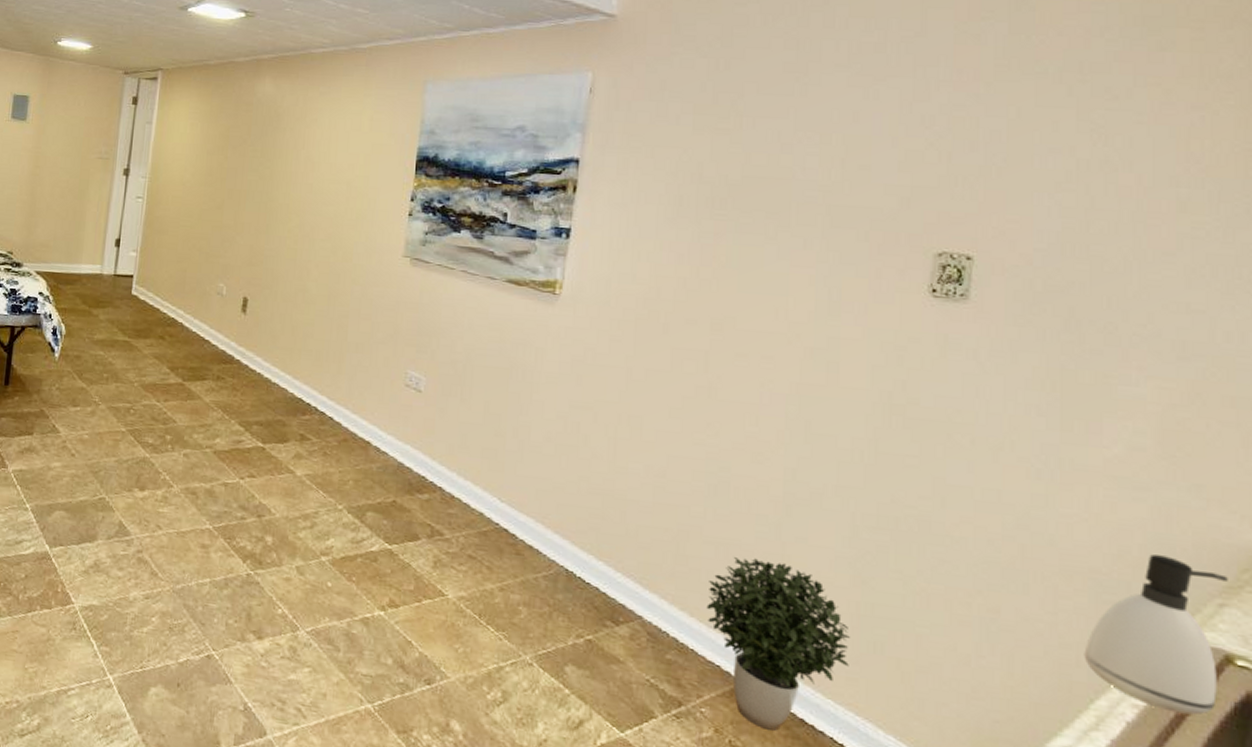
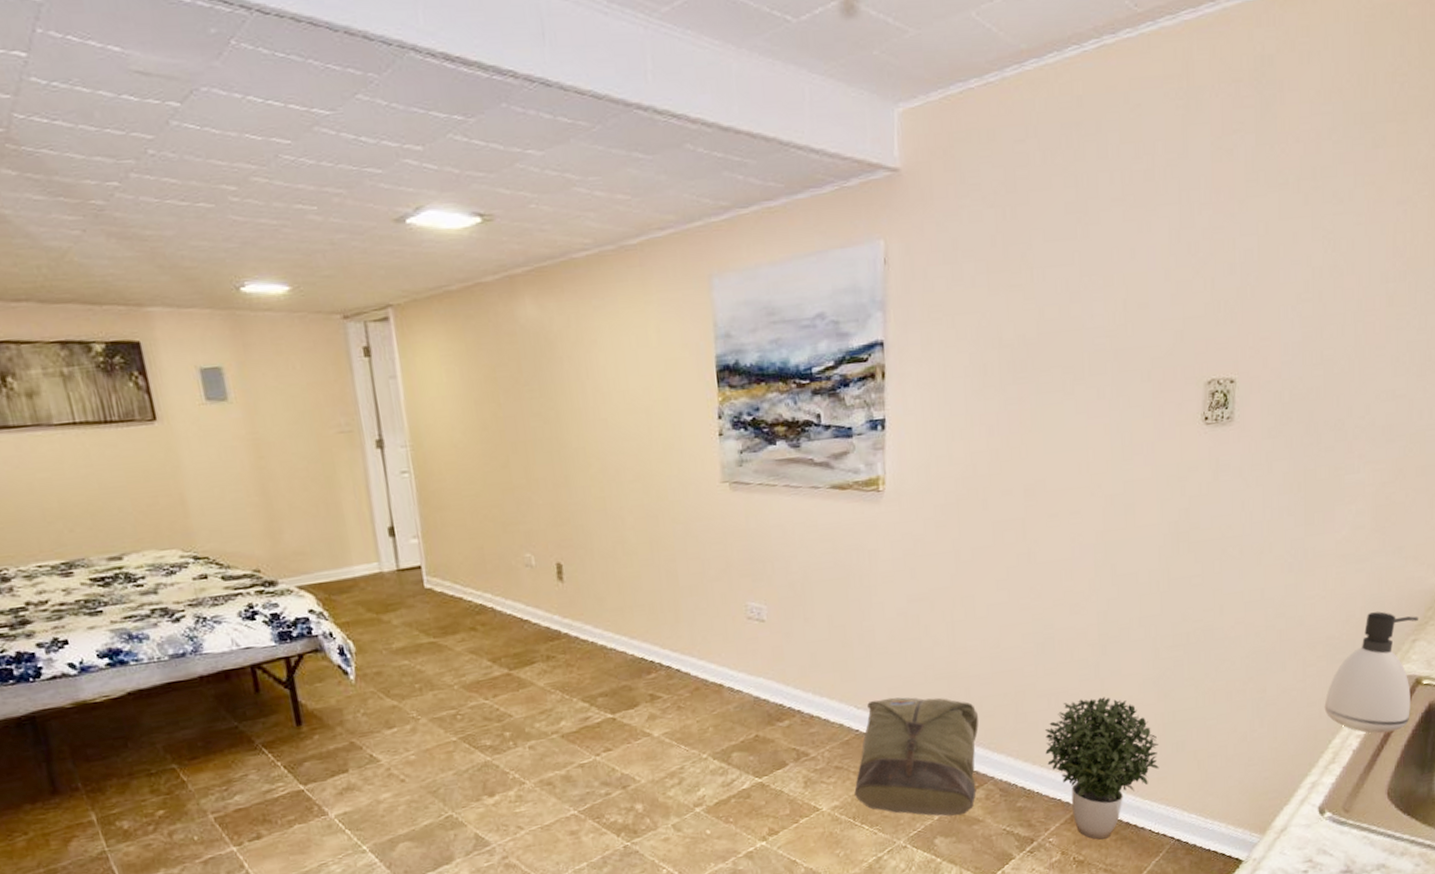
backpack: none [484,497,633,649] -> present [854,697,979,817]

